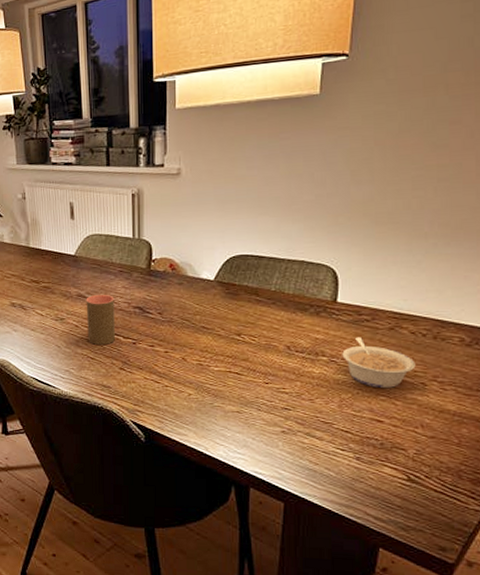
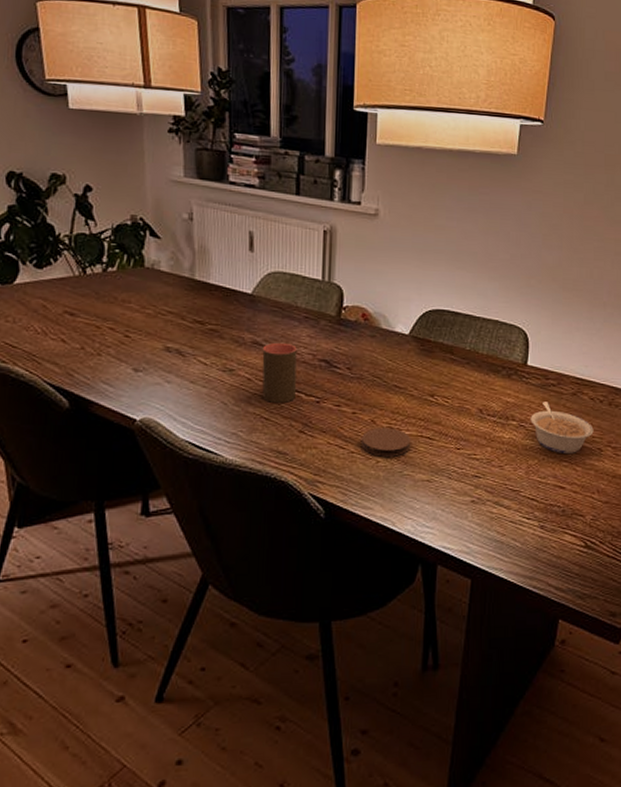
coaster: none [173,364,220,390] -> present [360,427,411,457]

